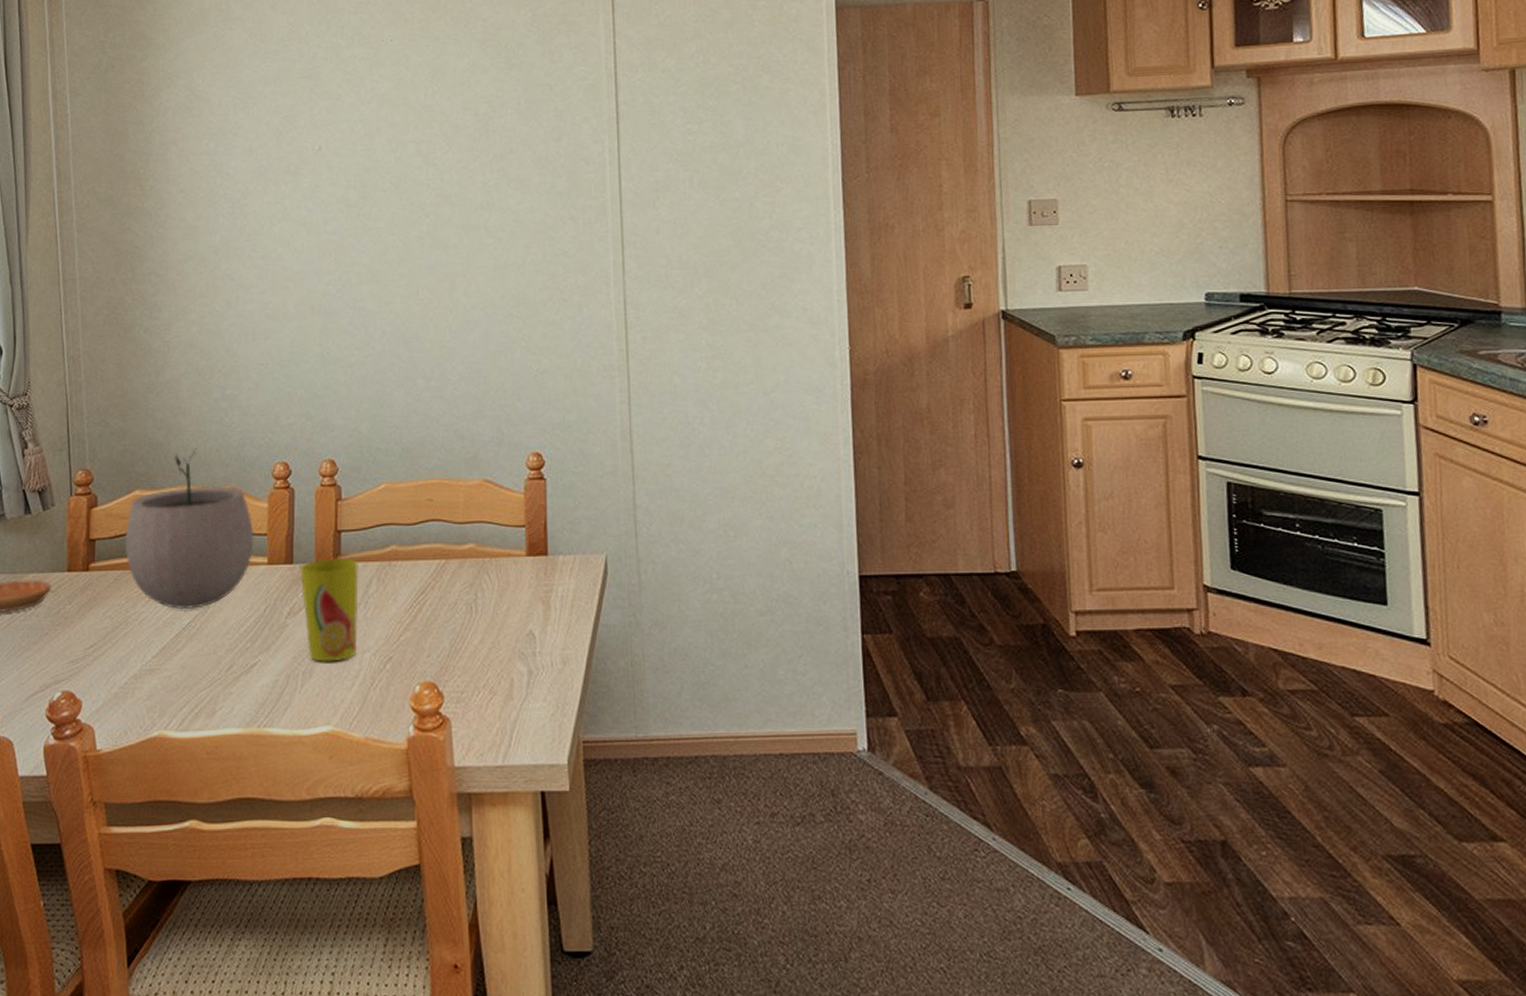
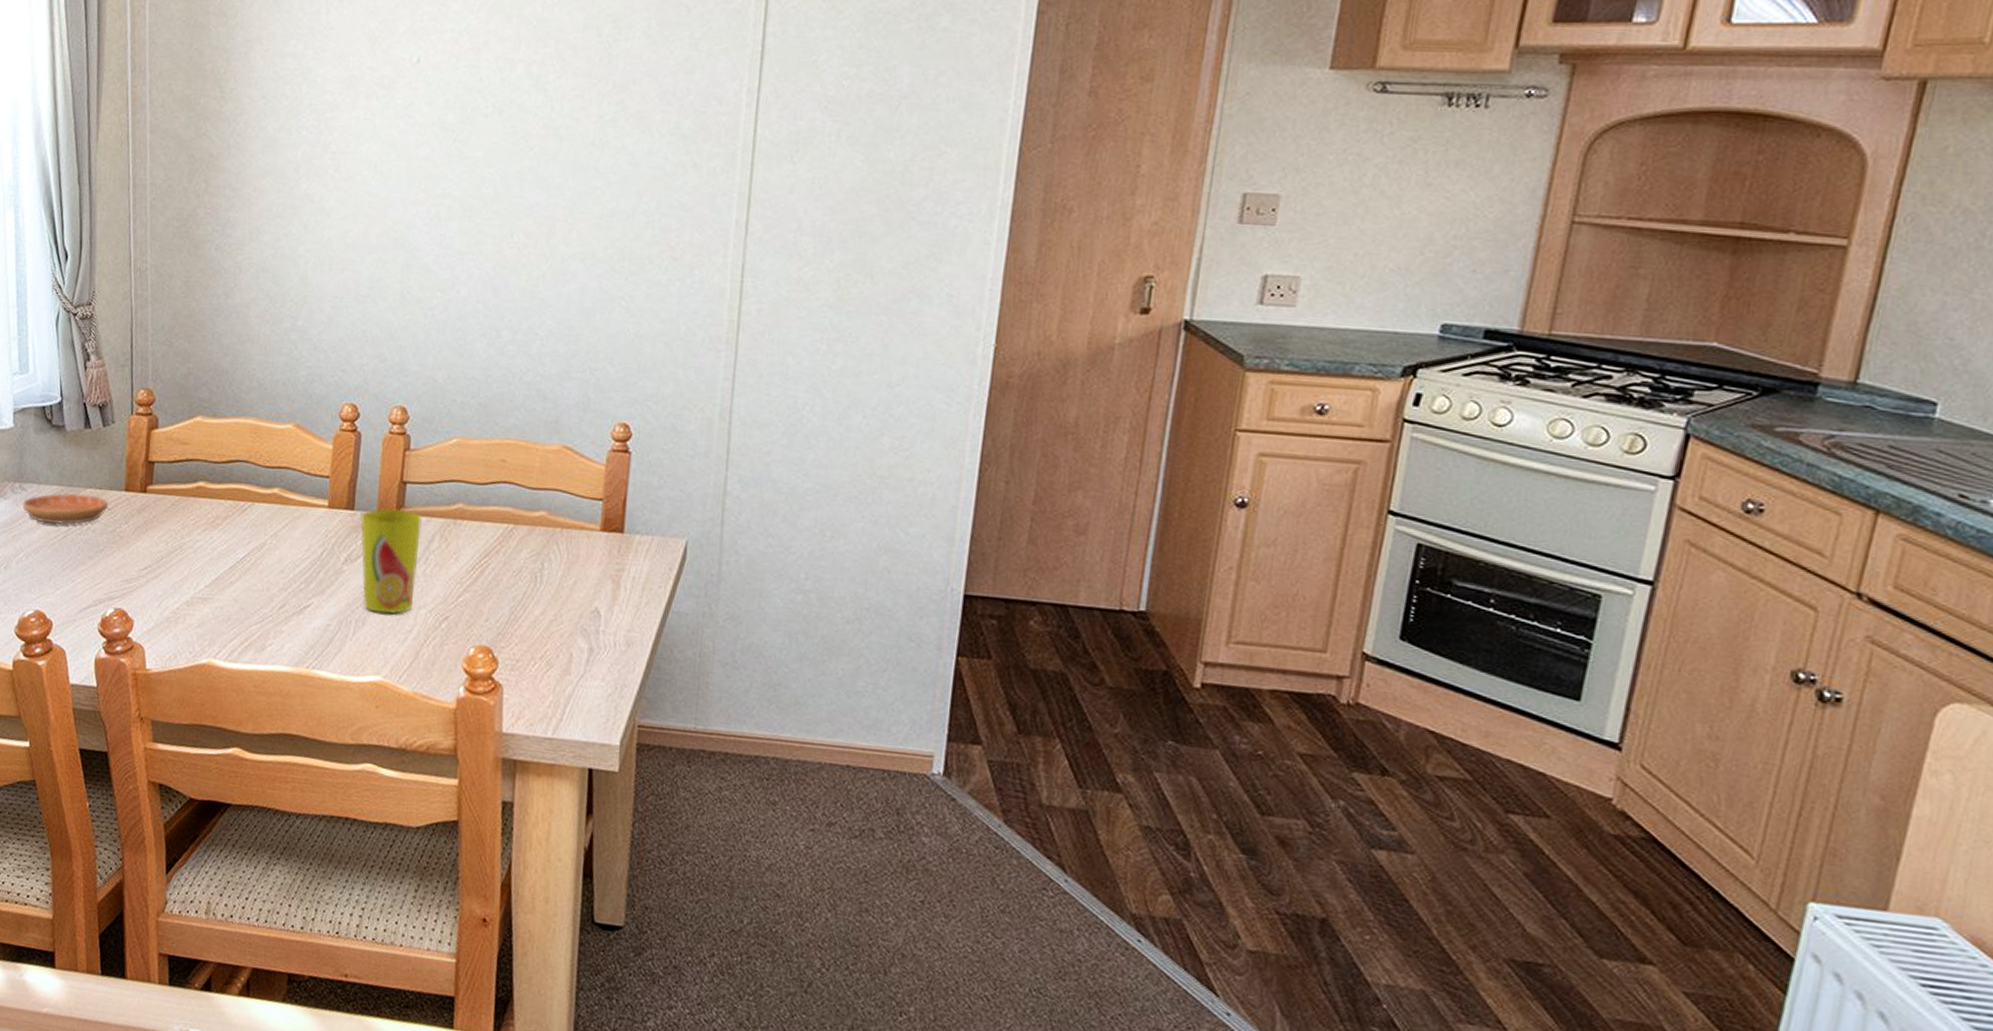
plant pot: present [124,449,254,610] -> none [183,380,316,544]

